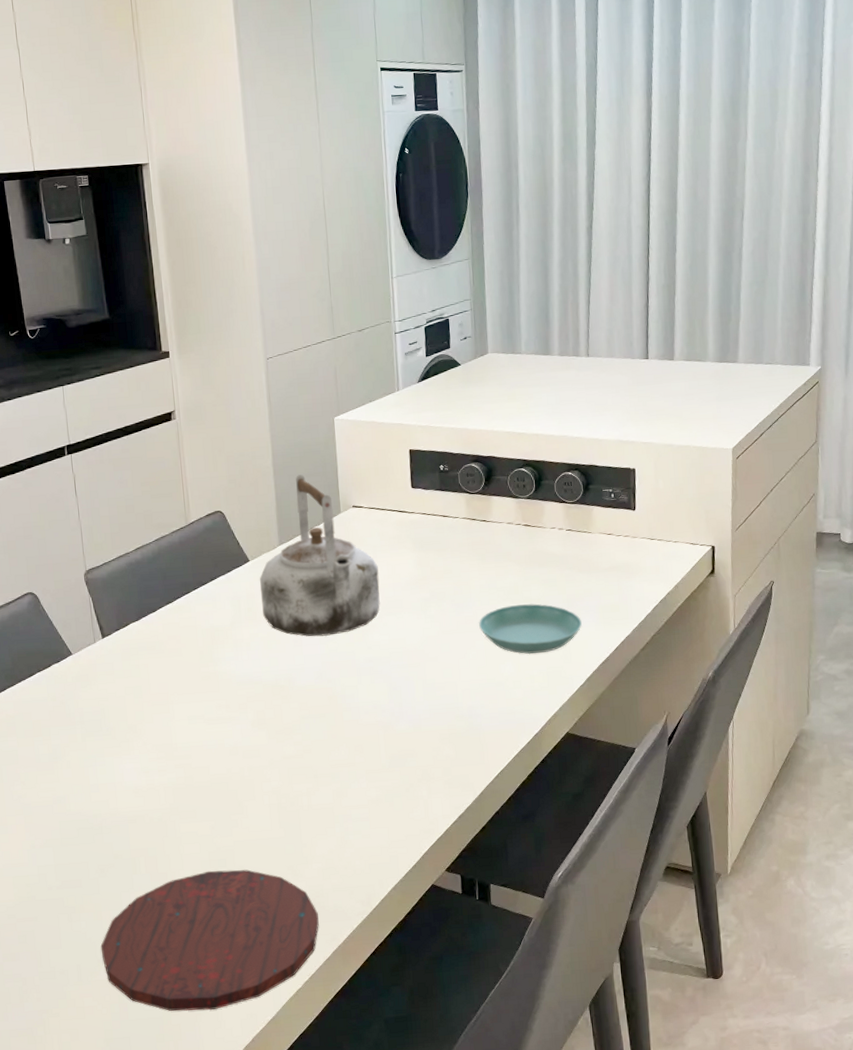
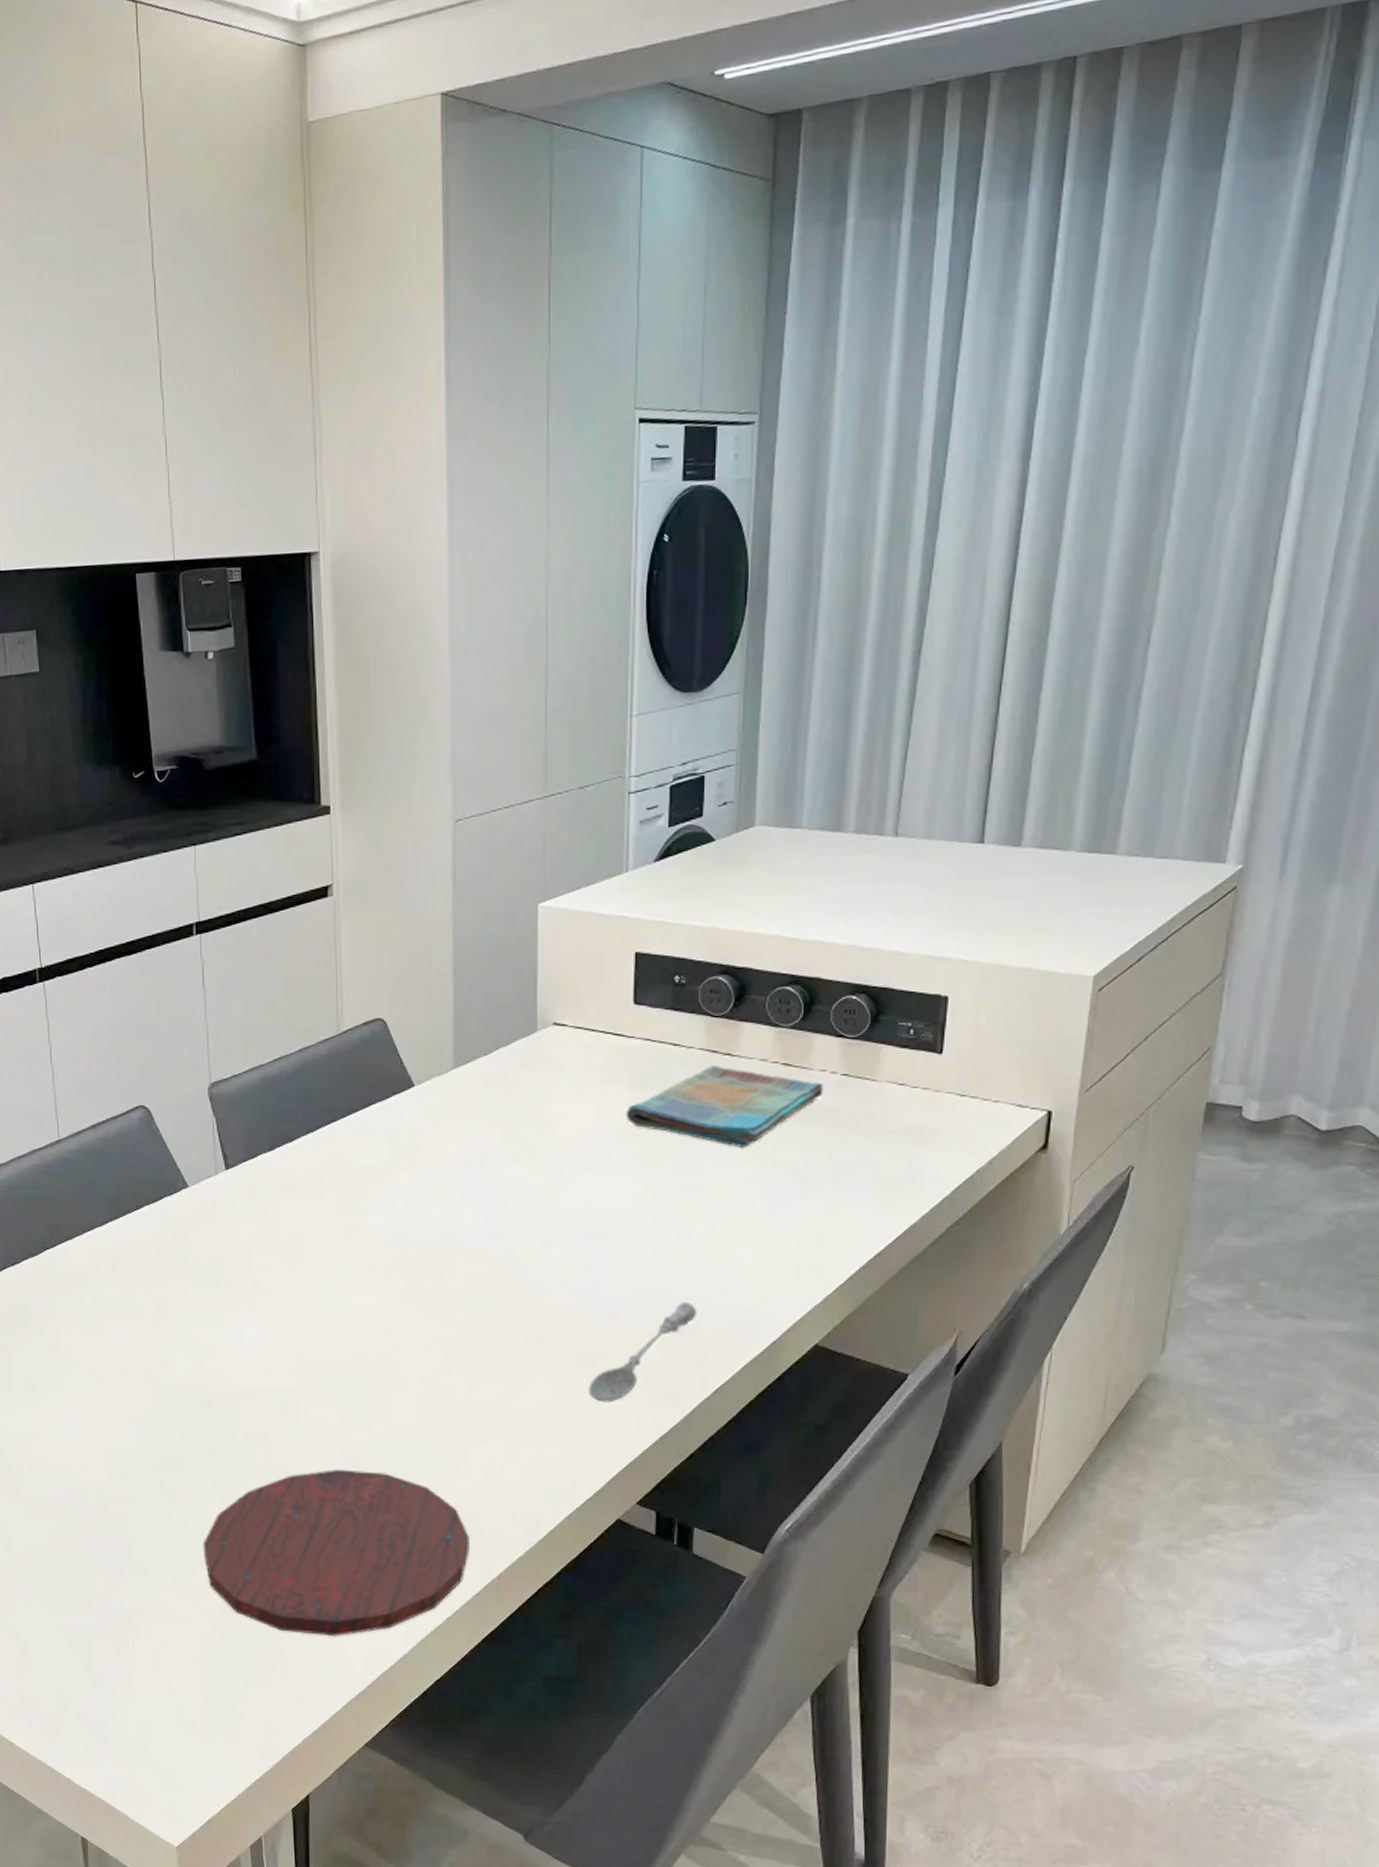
kettle: present [260,474,380,637] -> none [426,977,582,1191]
soupspoon: none [401,709,478,794] -> present [589,1301,697,1403]
dish towel: none [412,529,555,590] -> present [625,1065,824,1149]
saucer: present [479,603,582,655] -> none [709,1170,850,1237]

